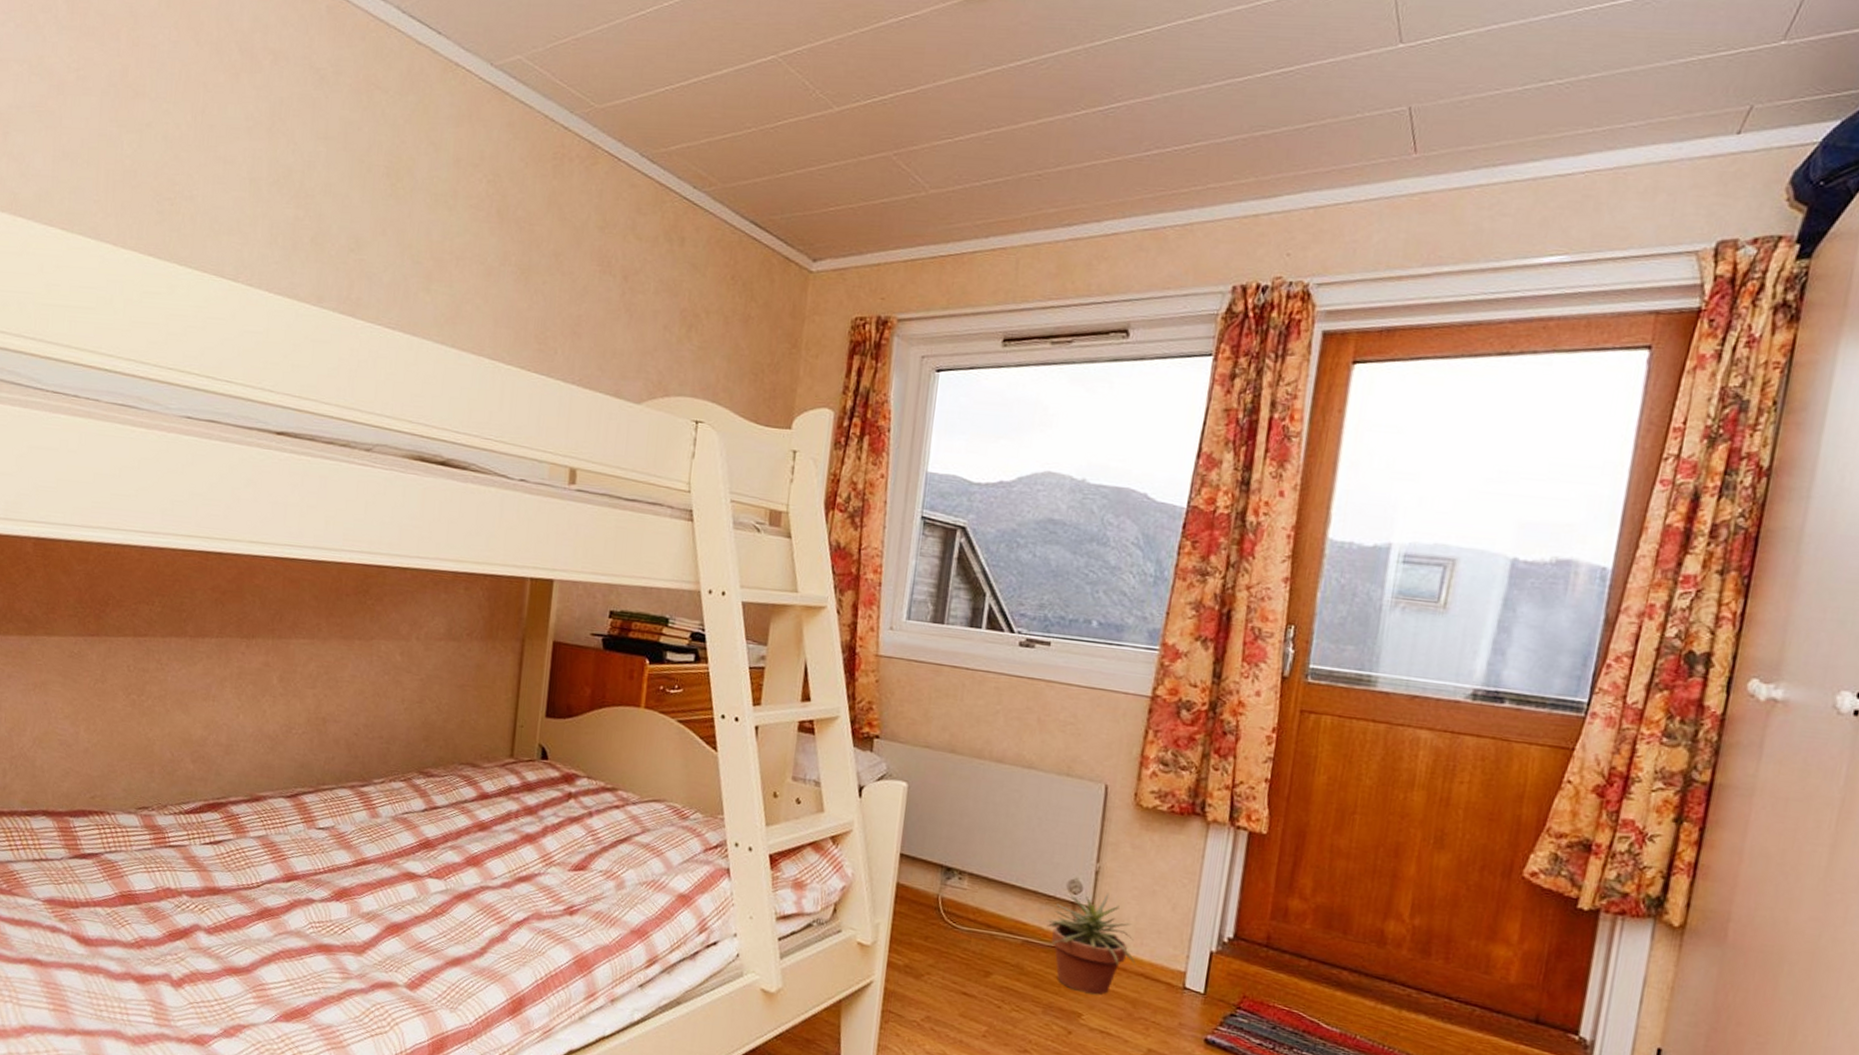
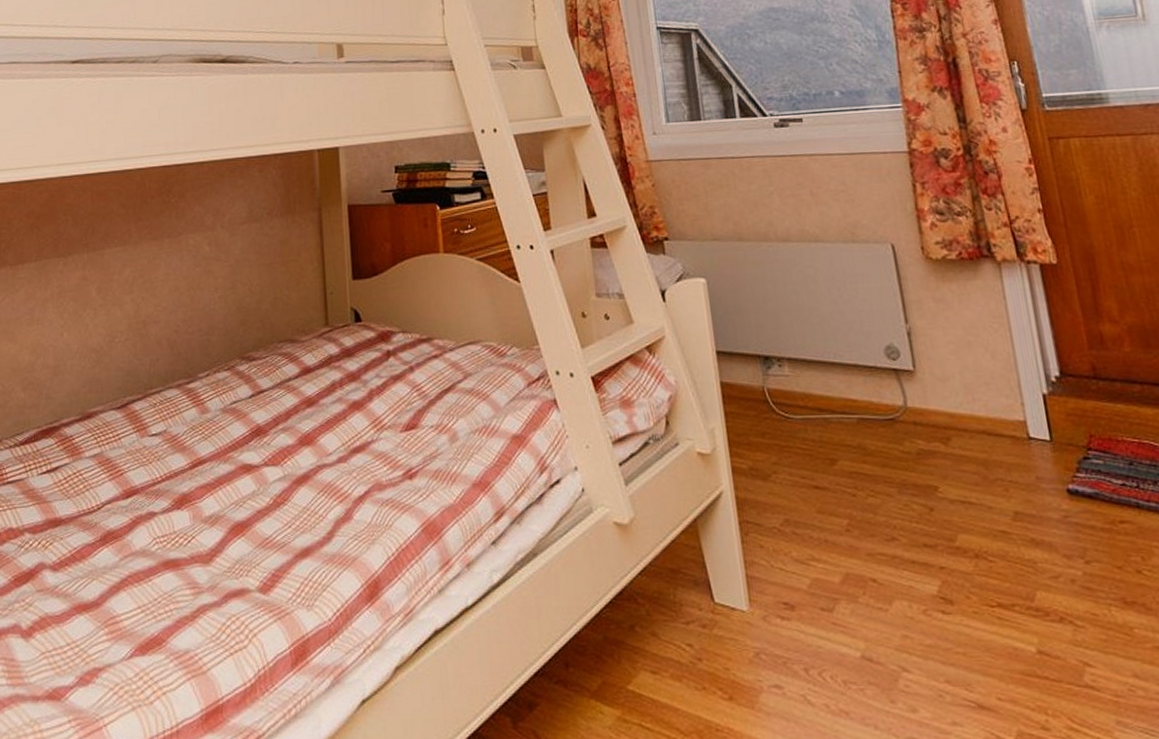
potted plant: present [1046,892,1136,994] -> none [874,352,975,462]

